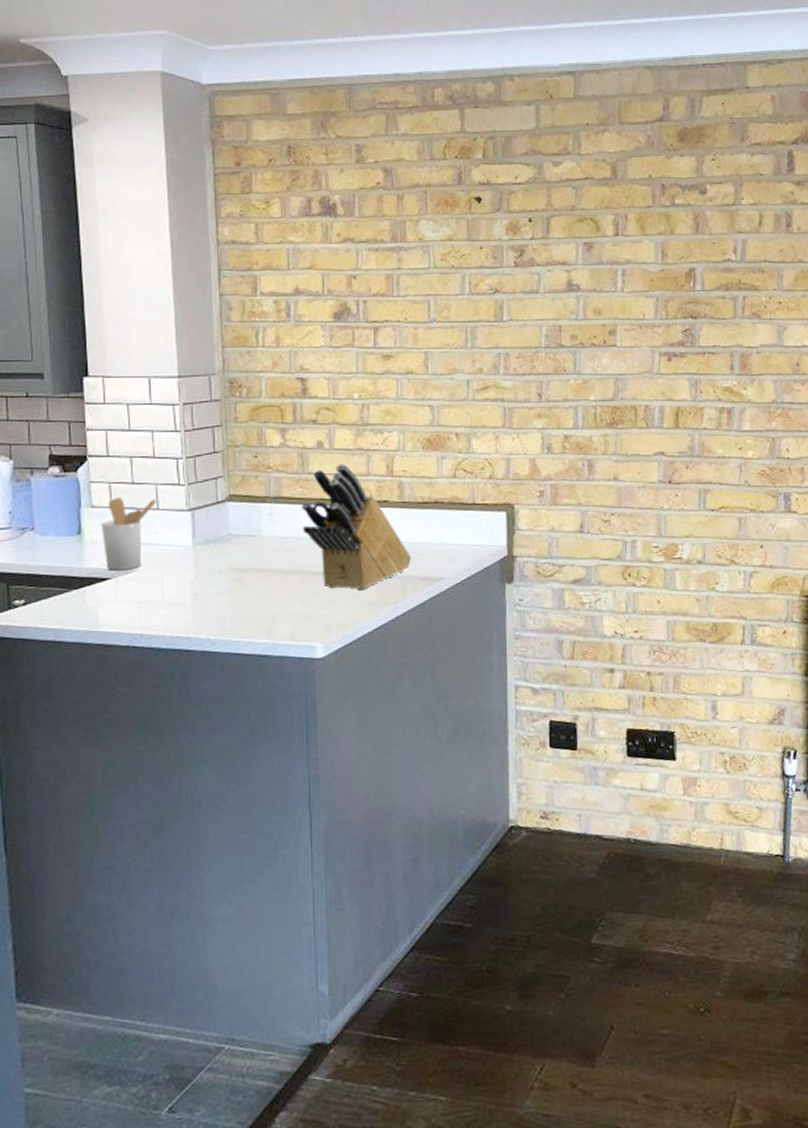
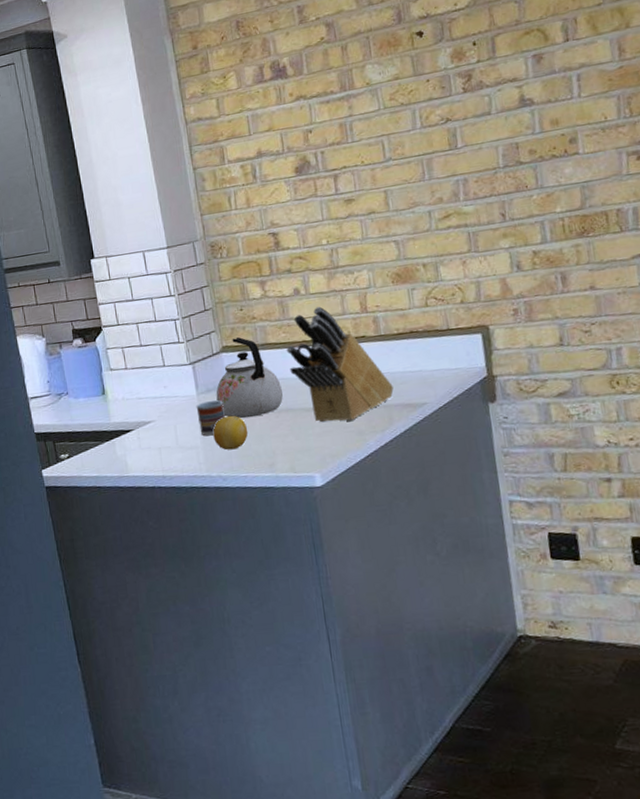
utensil holder: present [101,498,156,571] -> none [120,358,162,423]
cup: none [190,554,222,593] -> present [196,400,225,436]
fruit: none [206,572,248,611] -> present [213,415,248,451]
kettle: none [215,487,292,577] -> present [216,337,283,419]

